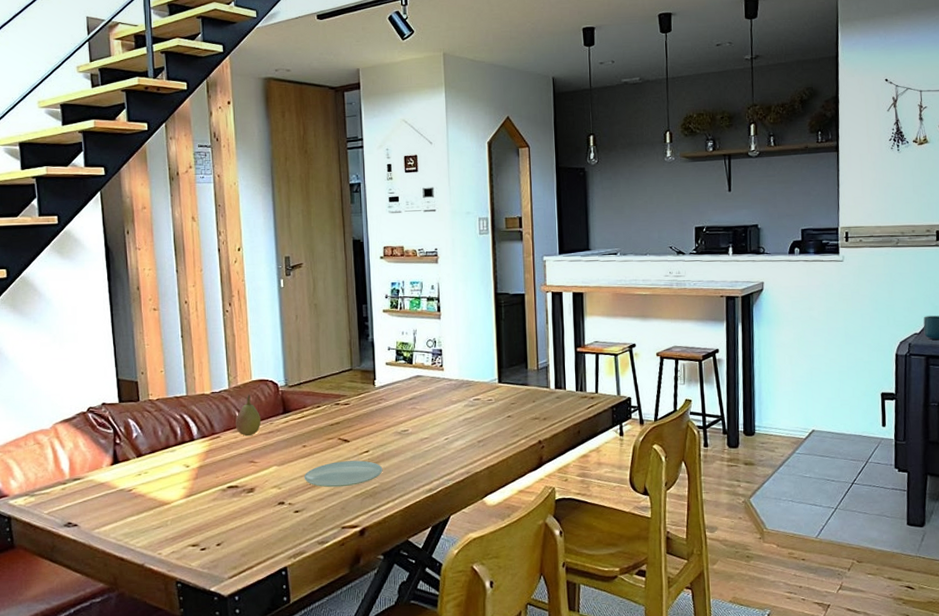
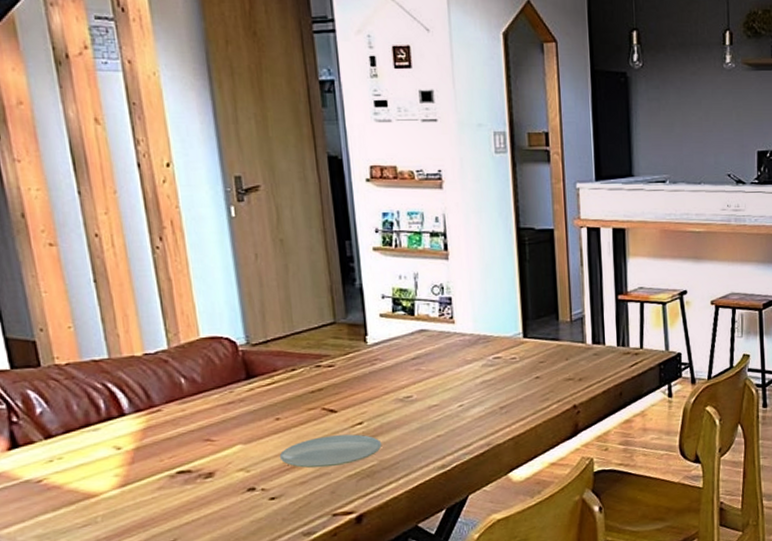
fruit: present [235,395,262,437] -> none [180,356,217,409]

